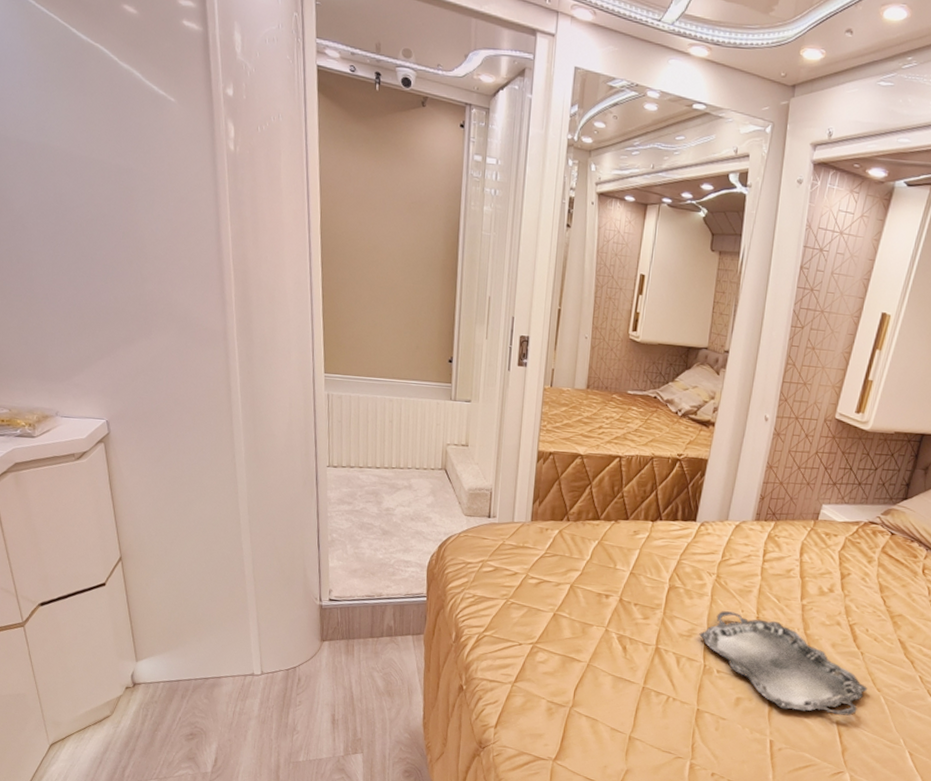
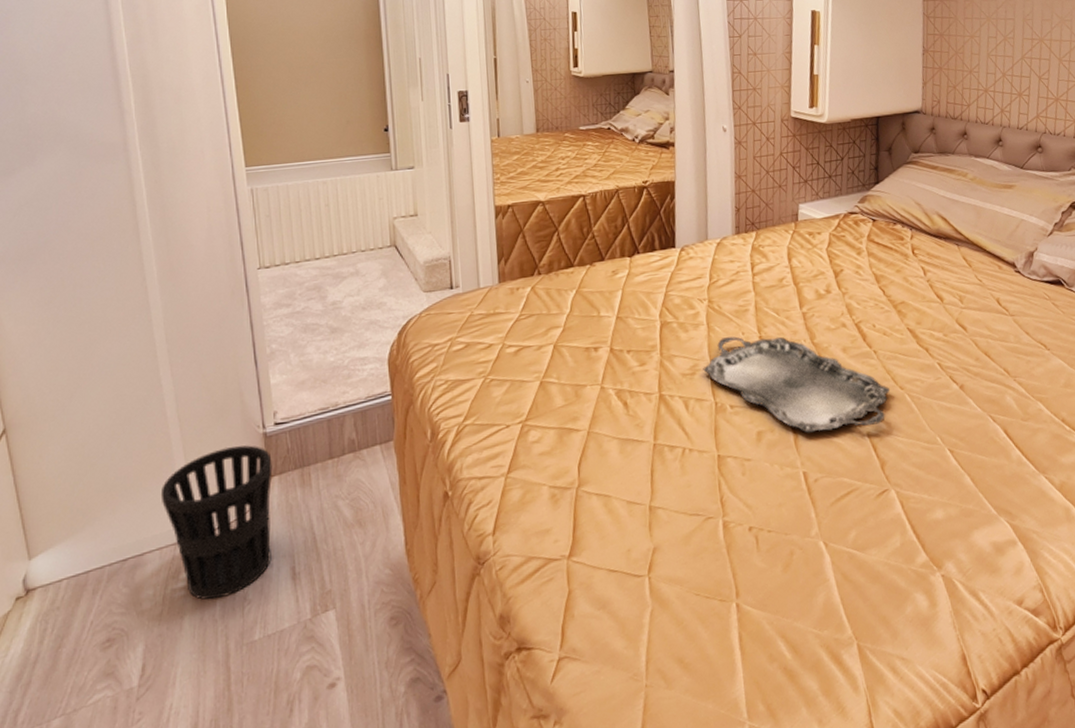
wastebasket: none [236,610,325,724] -> present [160,445,273,600]

